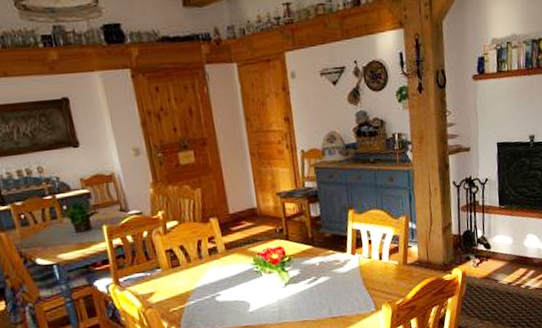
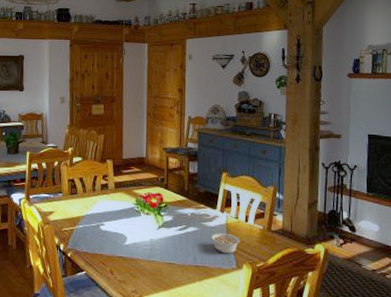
legume: none [344,272,377,298] -> present [211,230,241,254]

